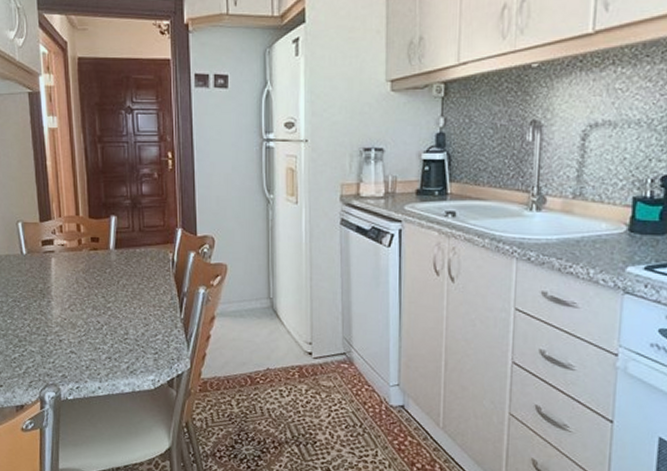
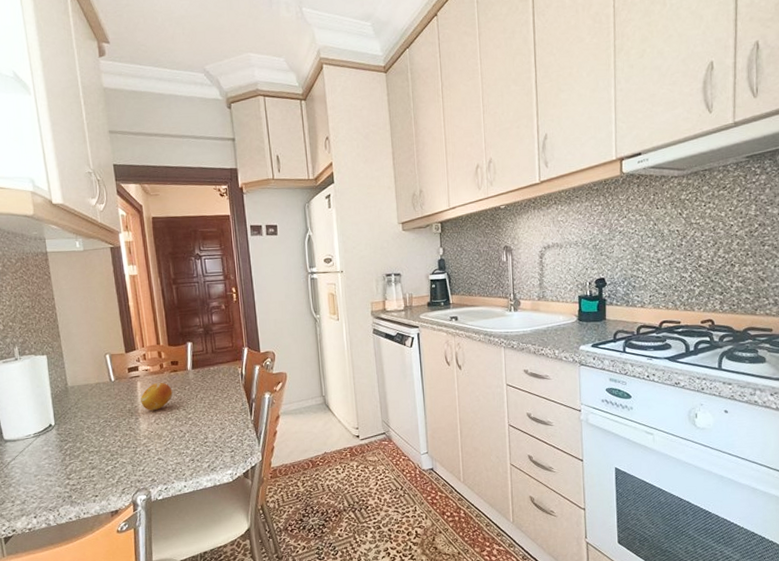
fruit: none [54,261,91,295] -> present [140,382,173,411]

